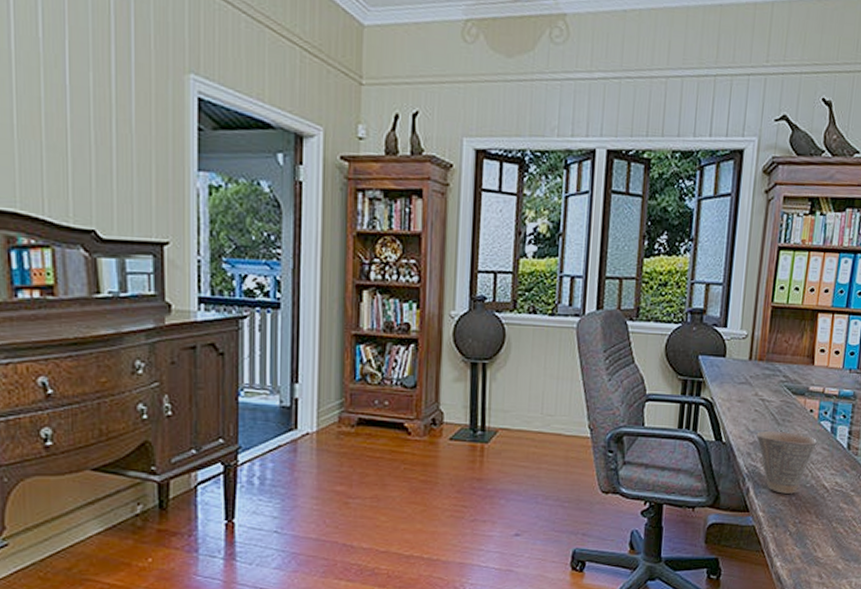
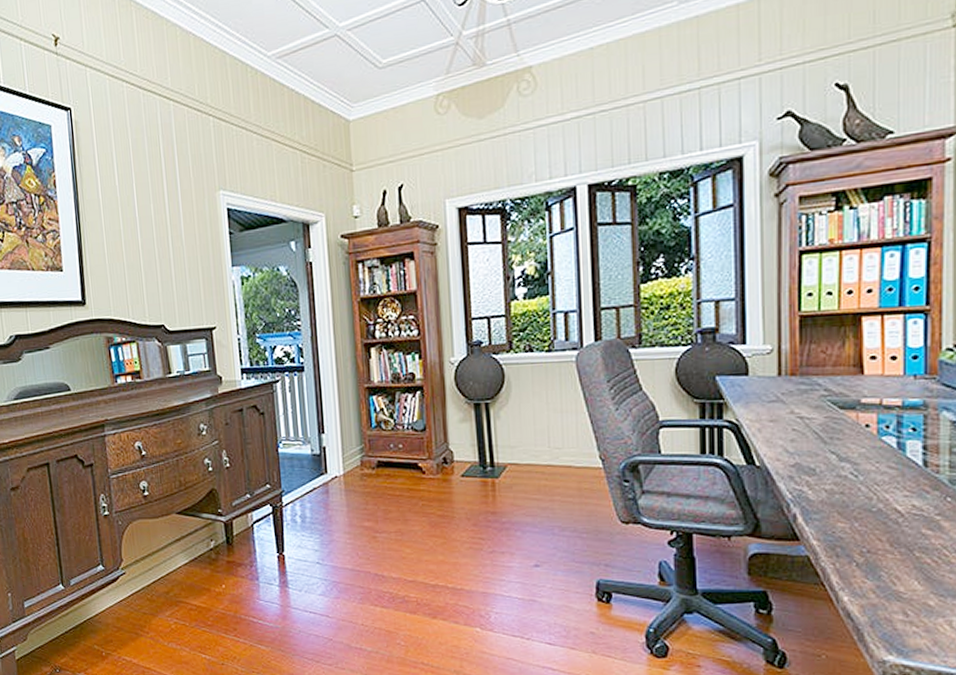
cup: present [756,430,817,494] -> none [798,450,879,520]

